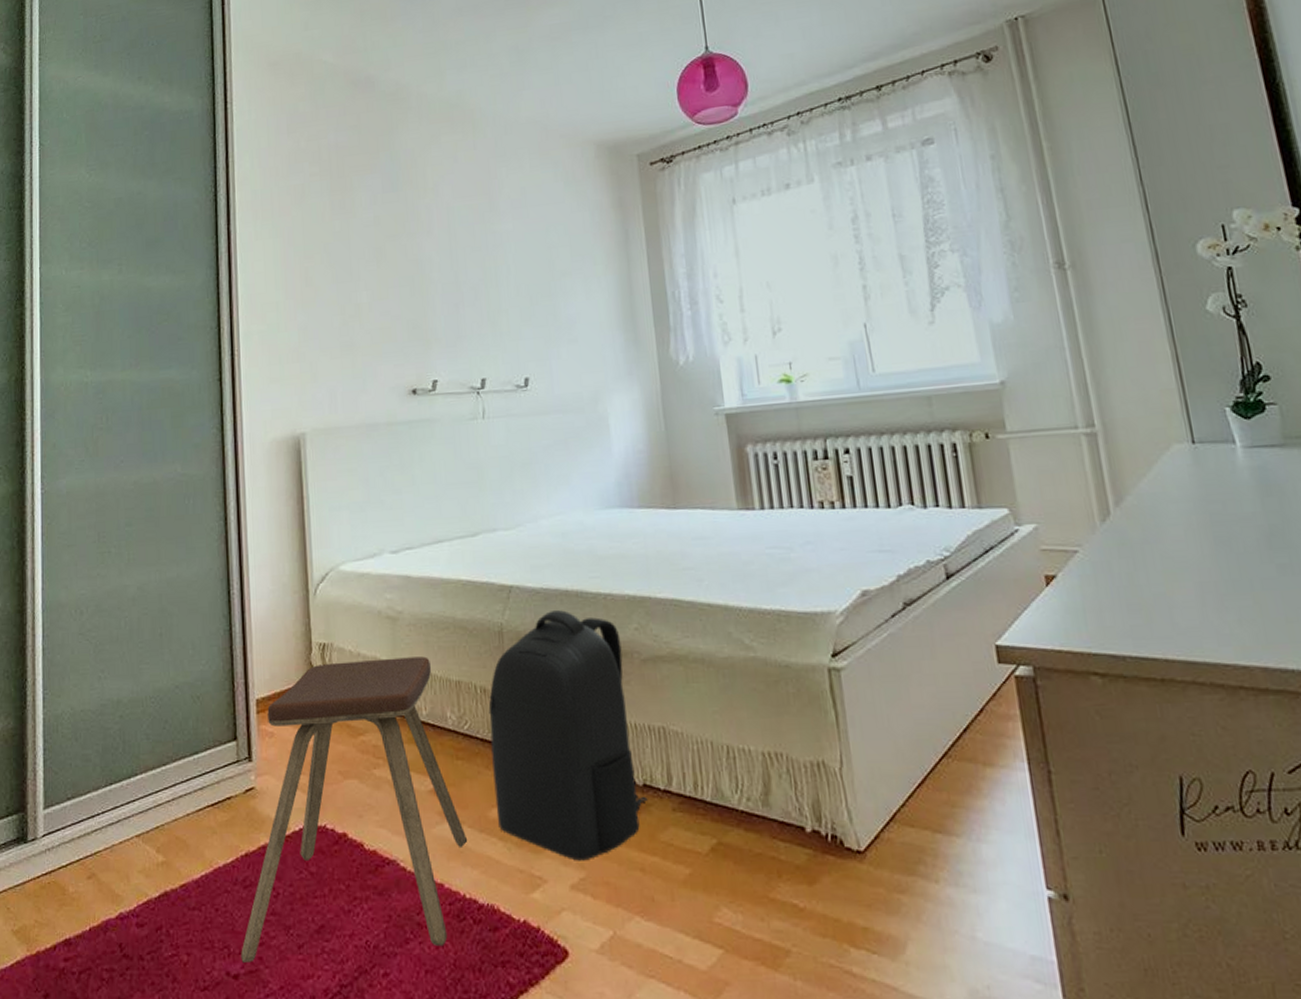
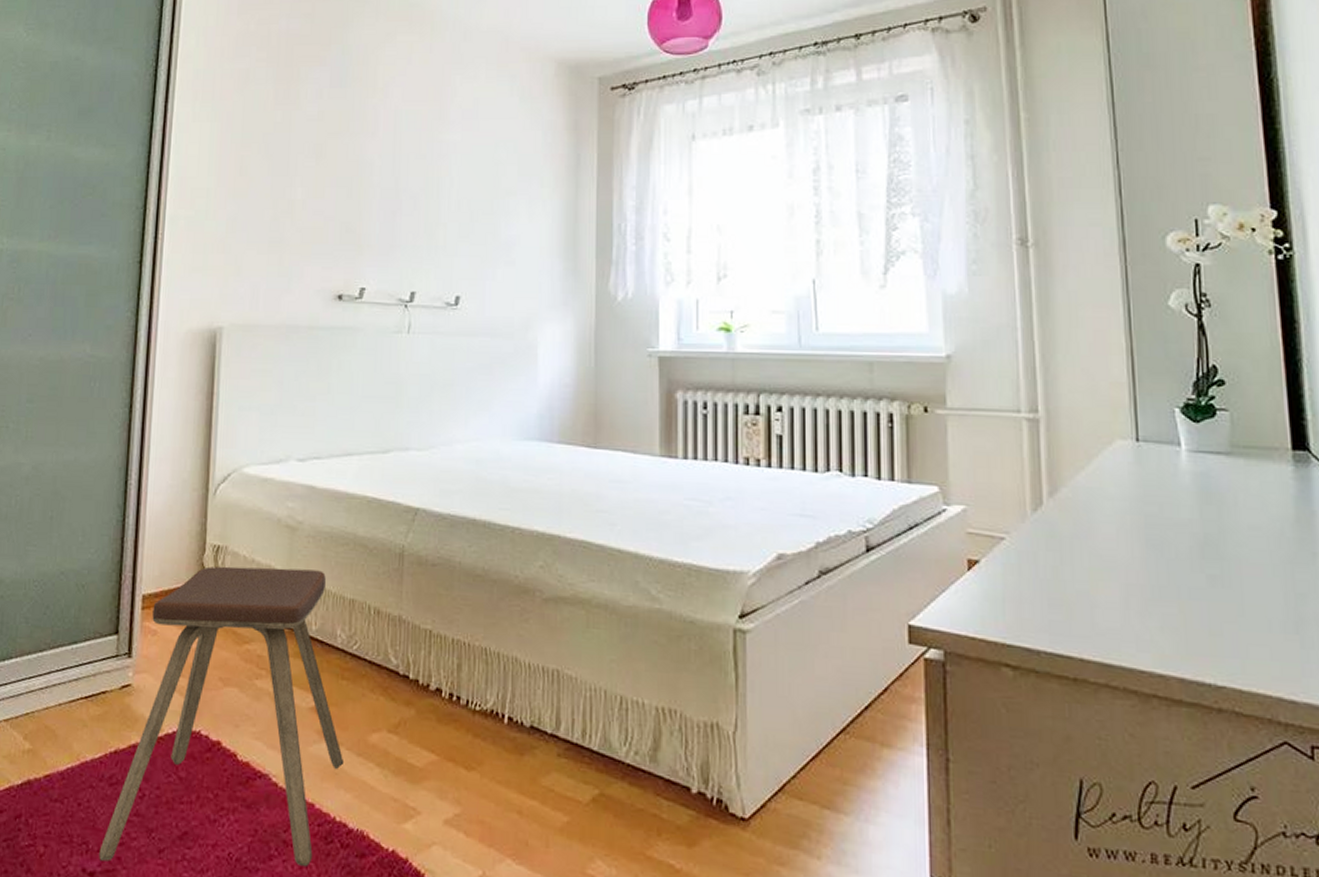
backpack: present [488,610,648,861] -> none [377,538,533,797]

